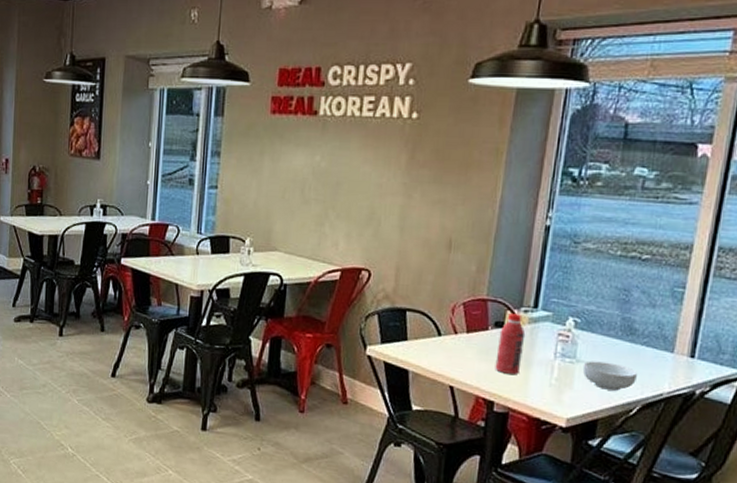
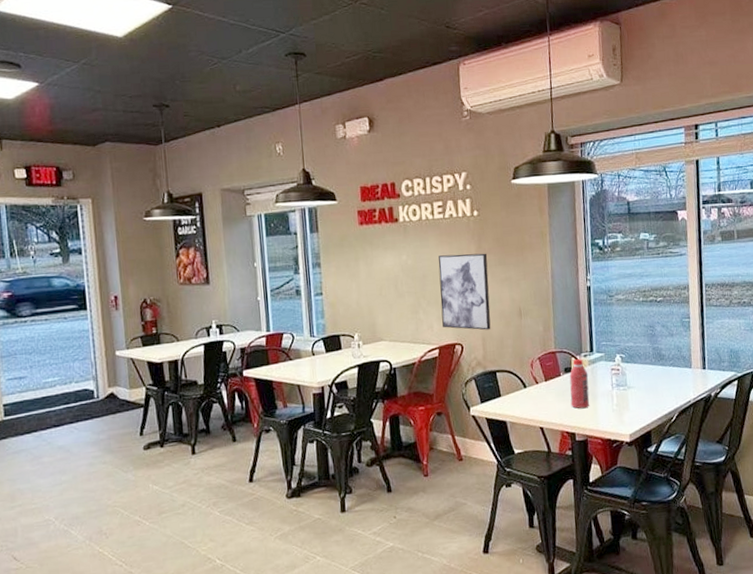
wall art: none [350,162,421,259] -> present [438,253,491,330]
cereal bowl: present [582,361,637,391] -> none [633,384,671,406]

